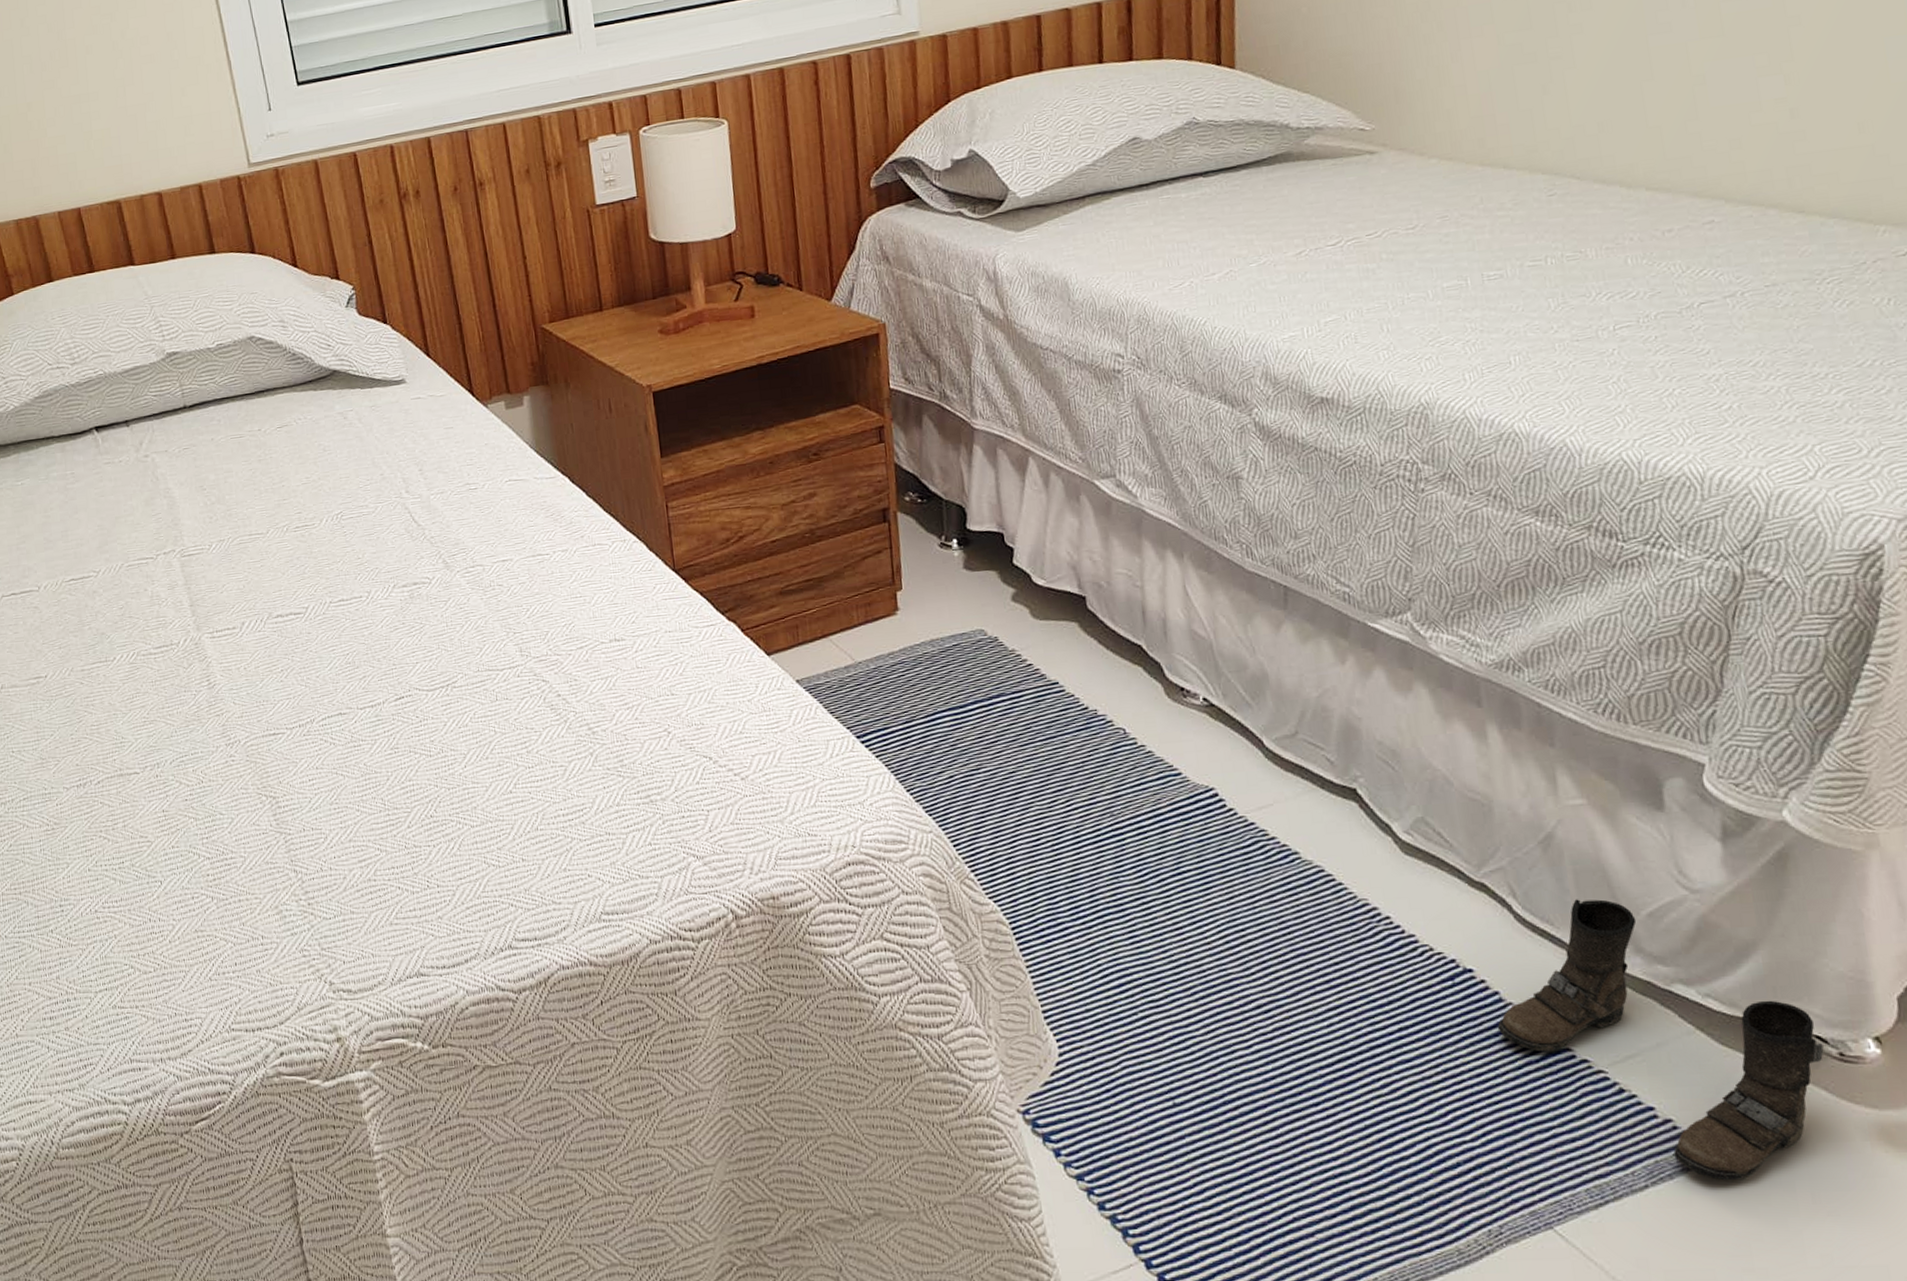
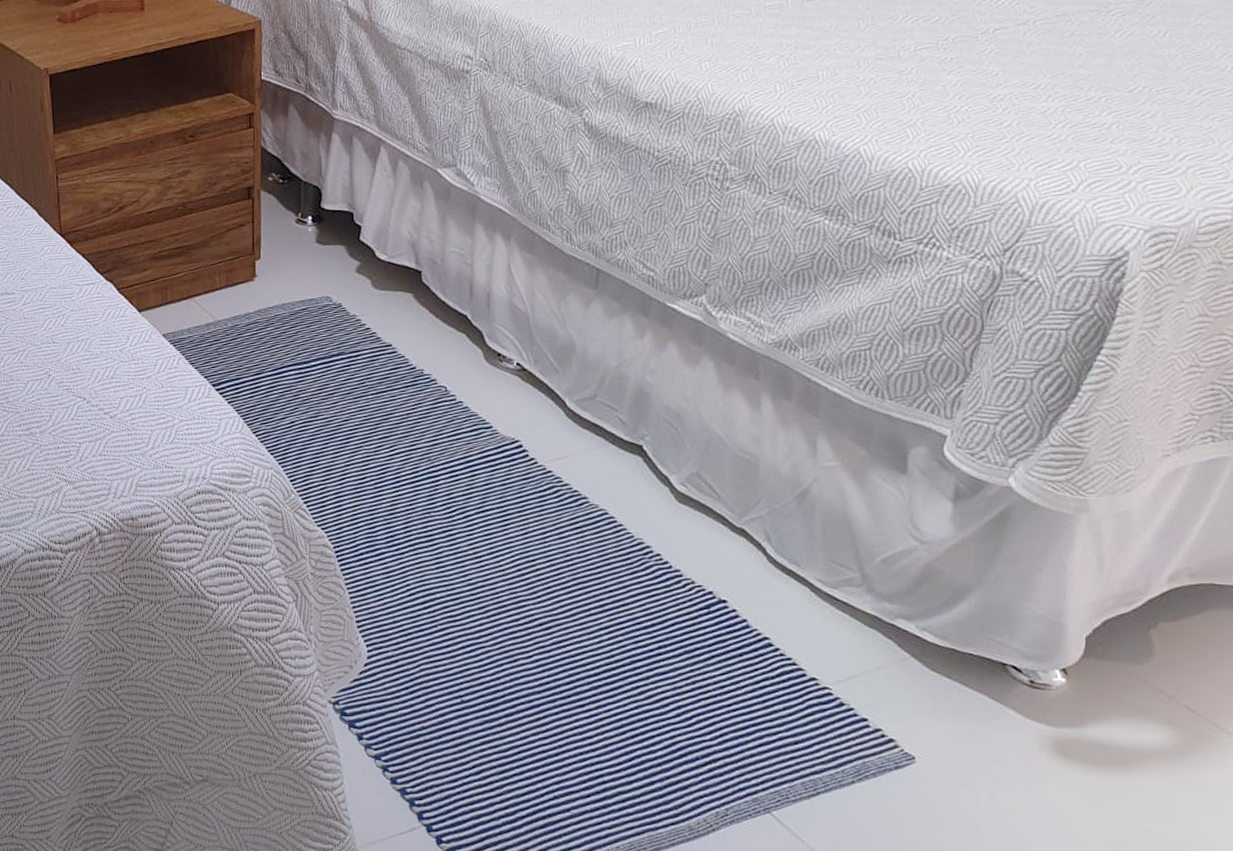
boots: present [1497,899,1824,1181] -> none [742,545,1017,780]

